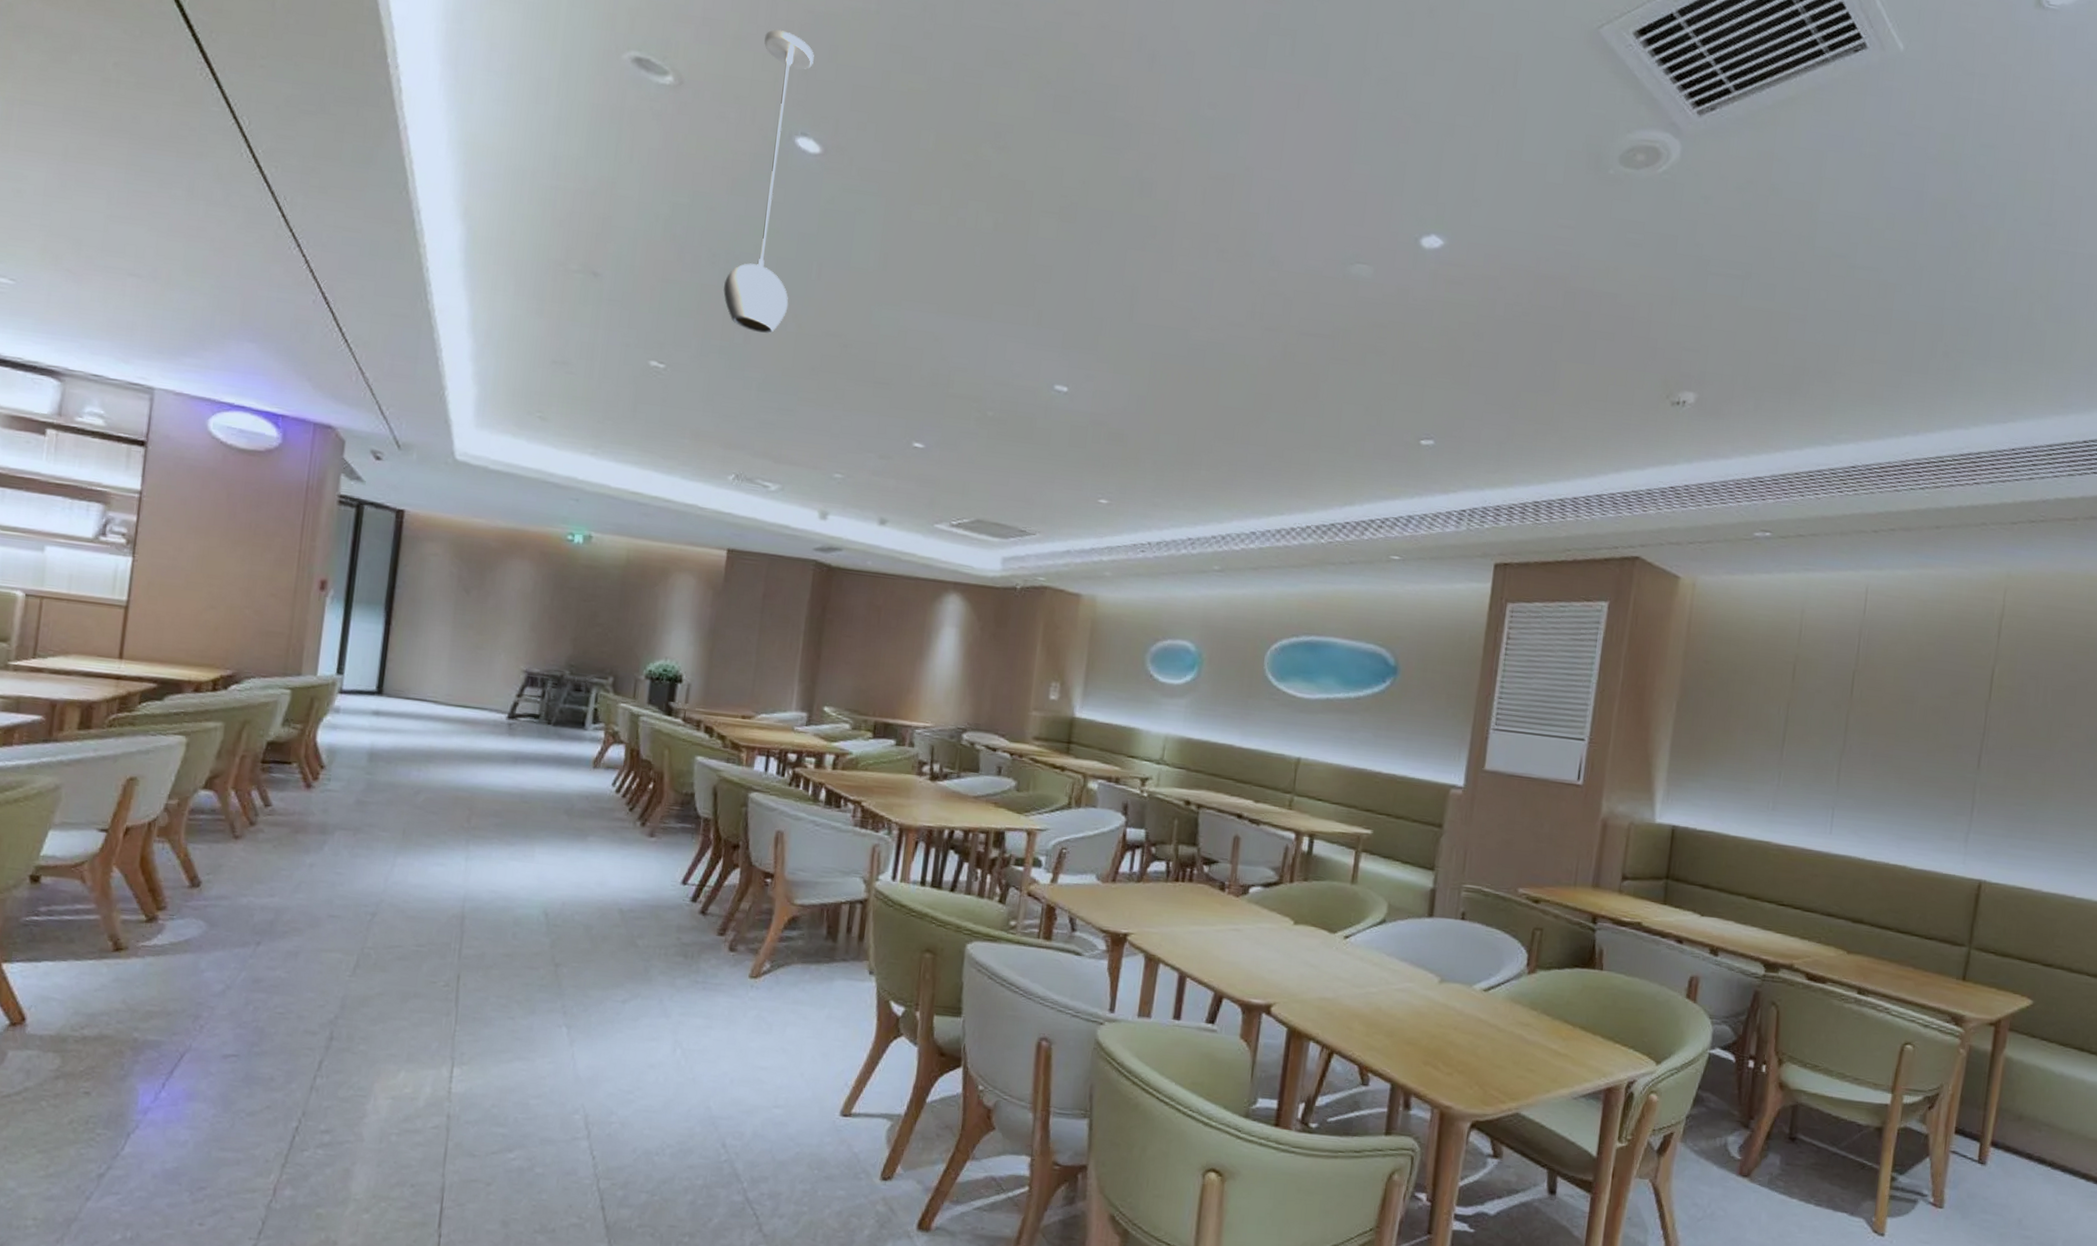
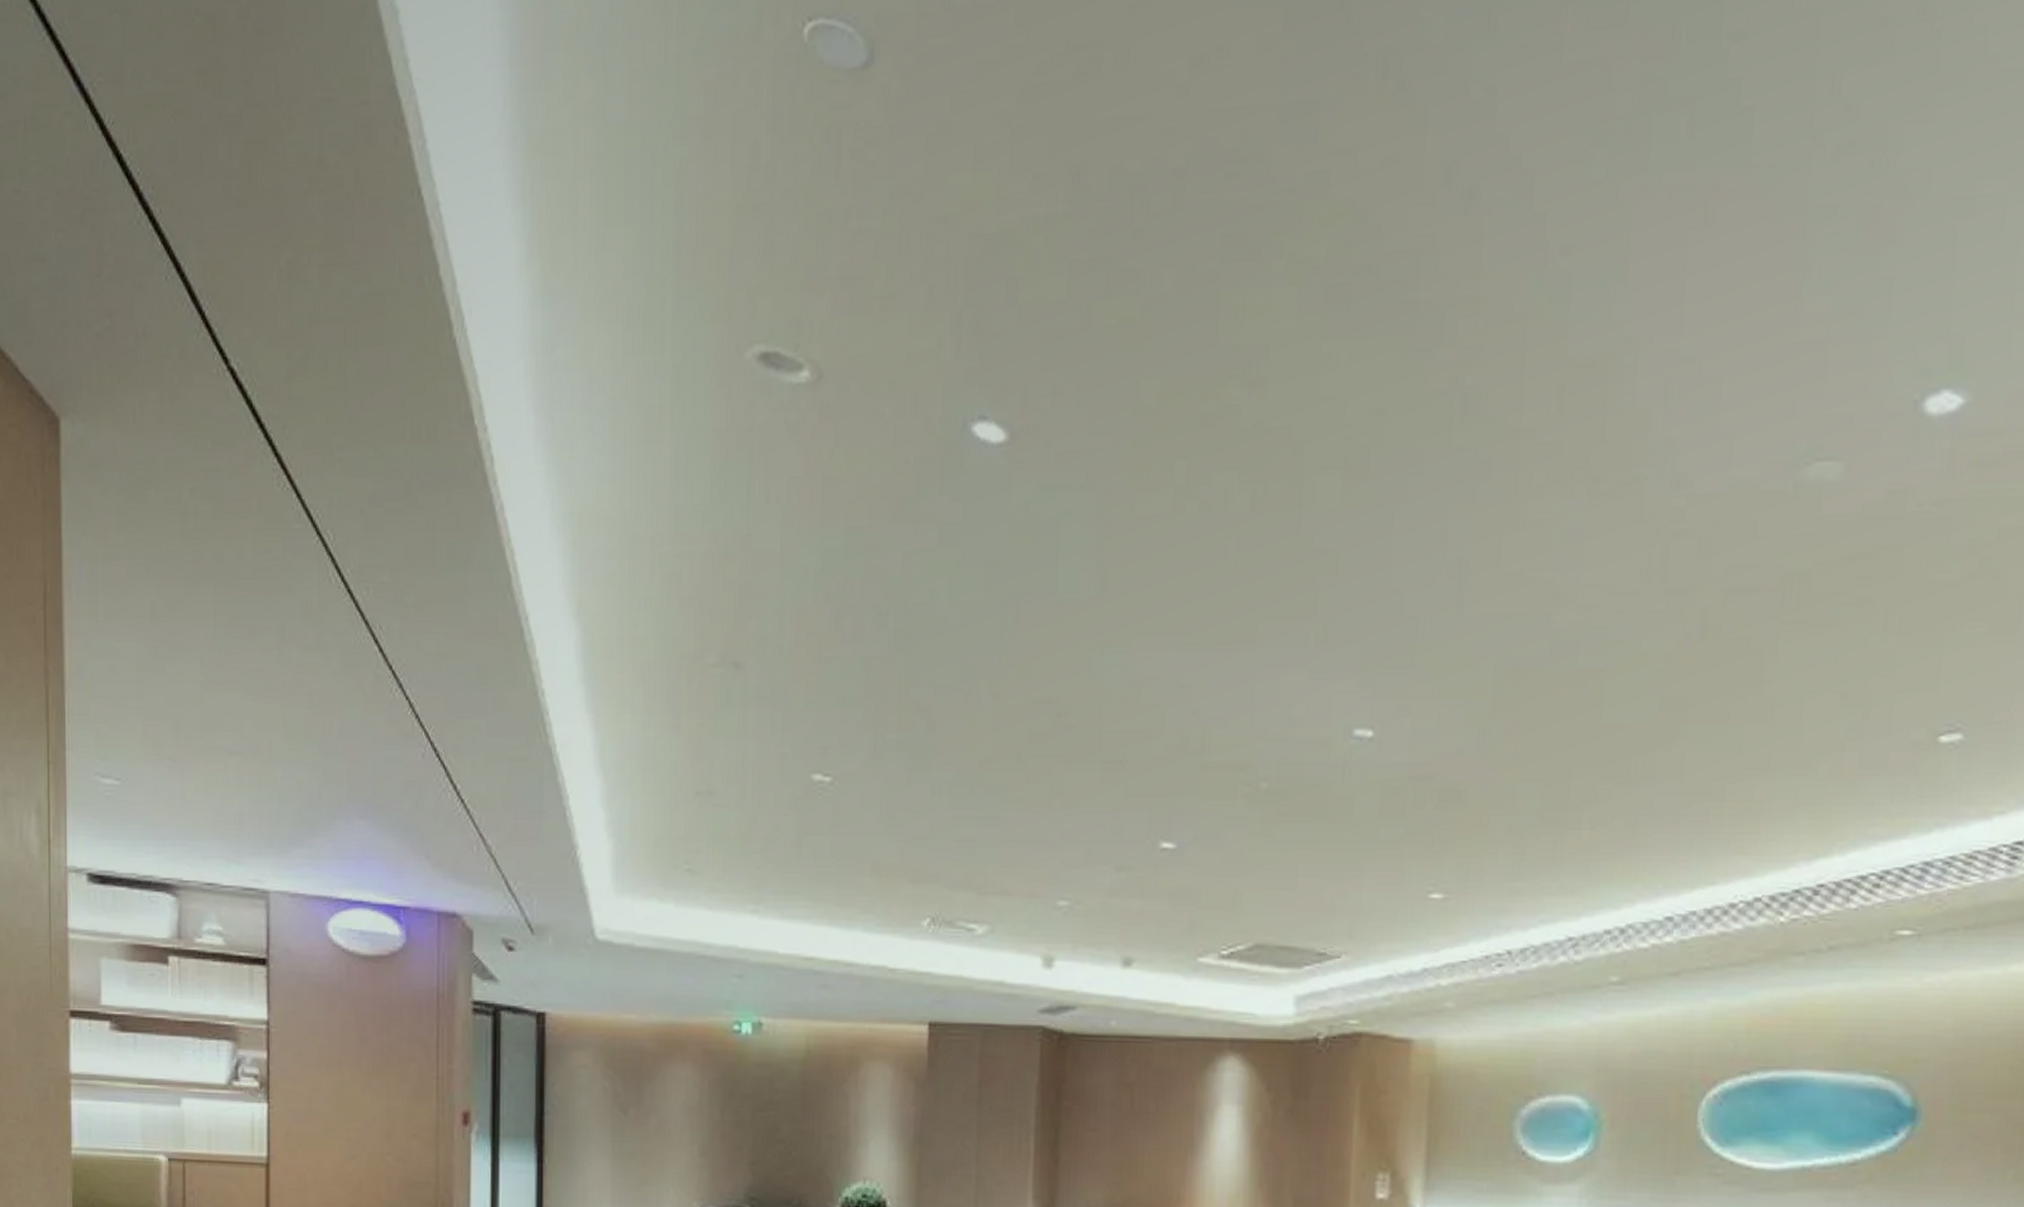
light fixture: present [723,29,814,333] -> none [896,271,987,713]

